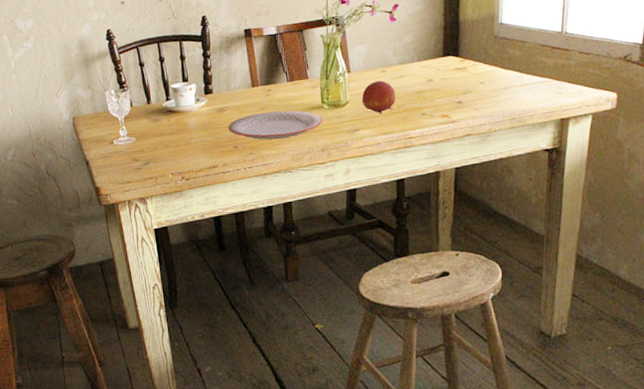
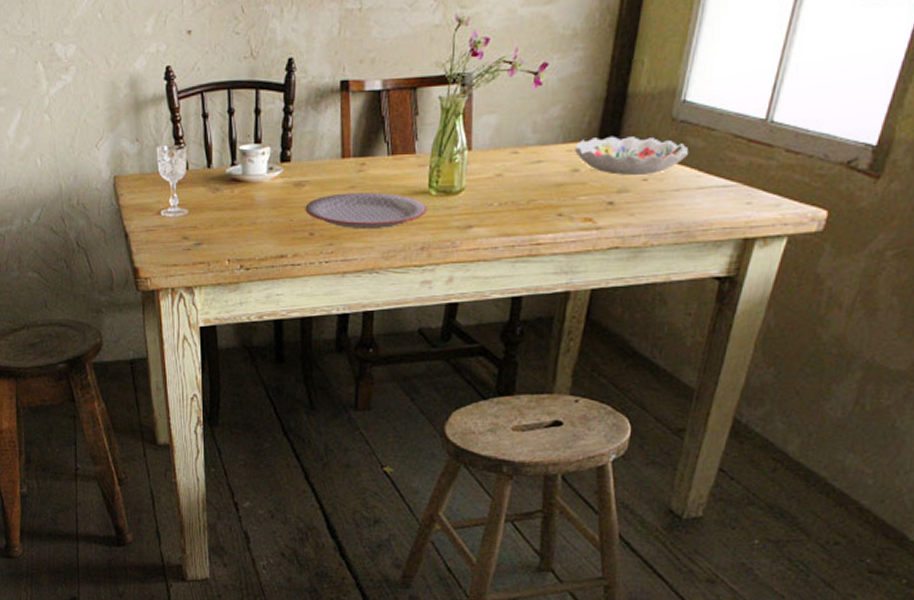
fruit: present [361,80,396,114] -> none [481,164,528,209]
decorative bowl: none [426,52,510,81] -> present [574,136,688,176]

